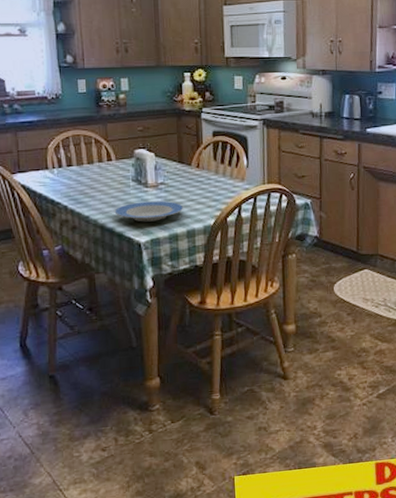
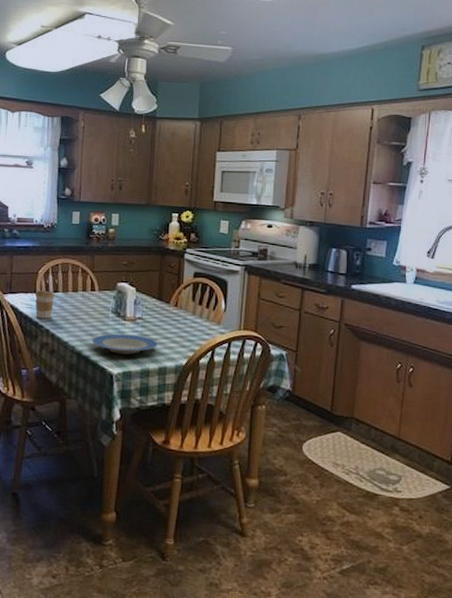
coffee cup: none [47,166,70,195] -> present [35,290,55,319]

